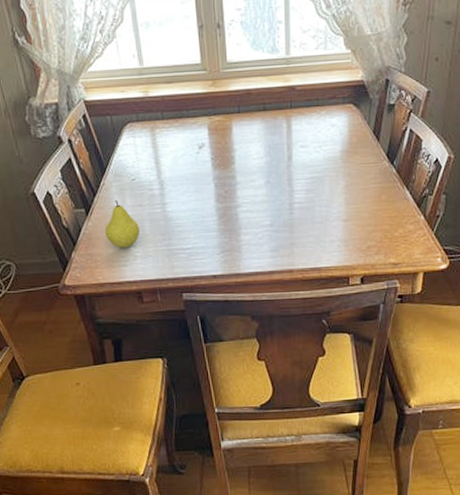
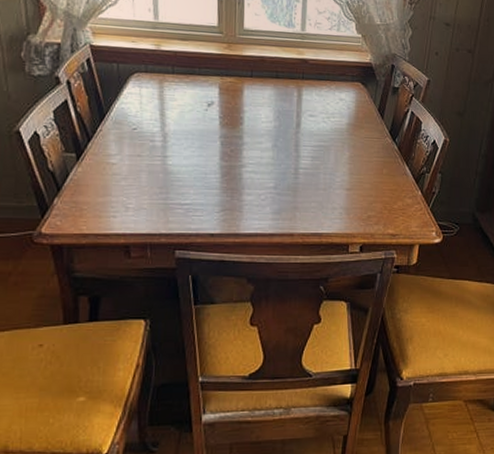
fruit: present [105,200,140,248] -> none [96,148,136,198]

